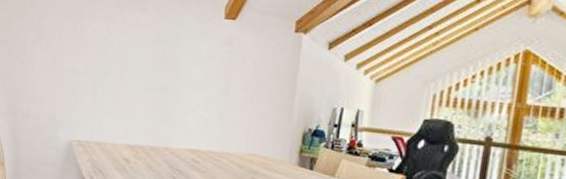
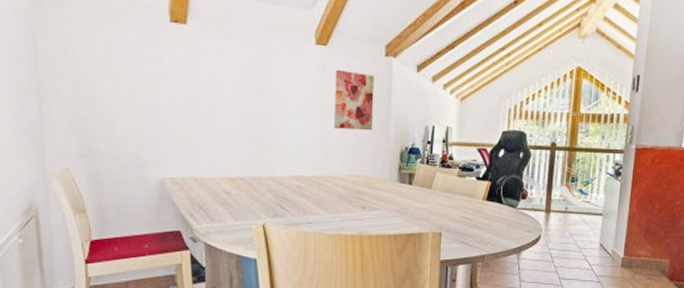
wall art: none [236,44,282,109] -> present [335,69,374,131]

